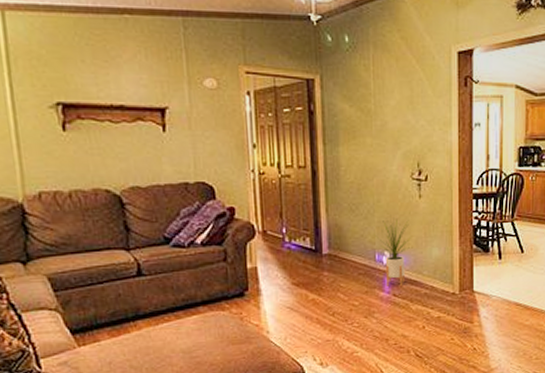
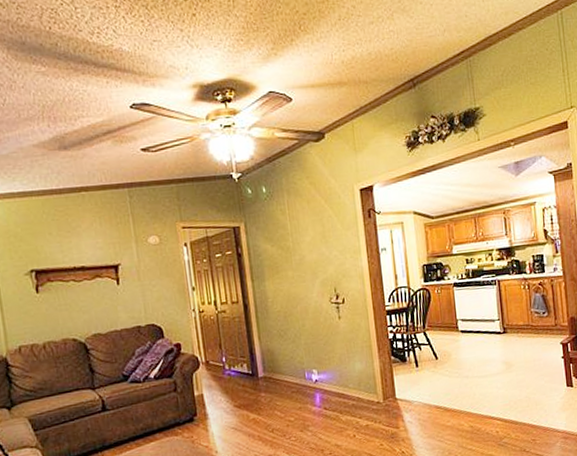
house plant: present [374,216,413,287] -> none [302,338,337,401]

